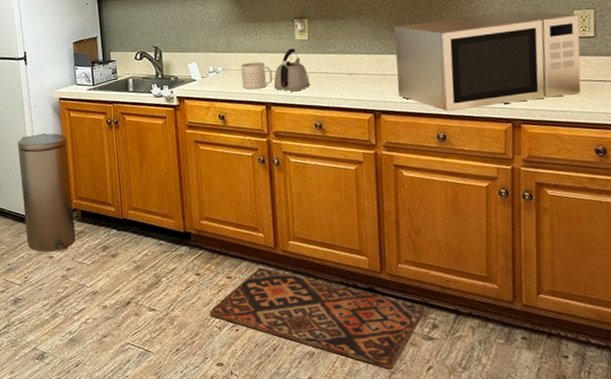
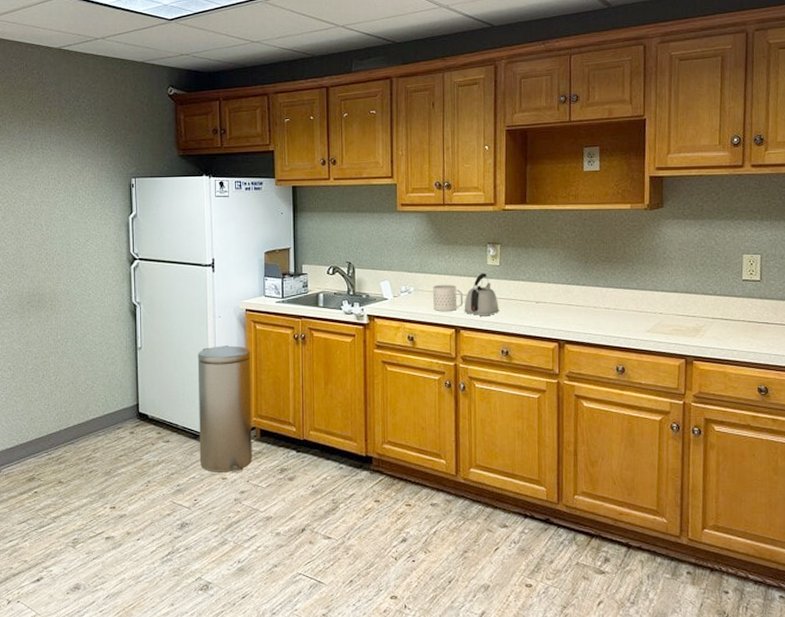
doormat: present [209,267,425,370] -> none [386,495,598,604]
microwave: present [394,10,581,112] -> none [581,251,748,345]

